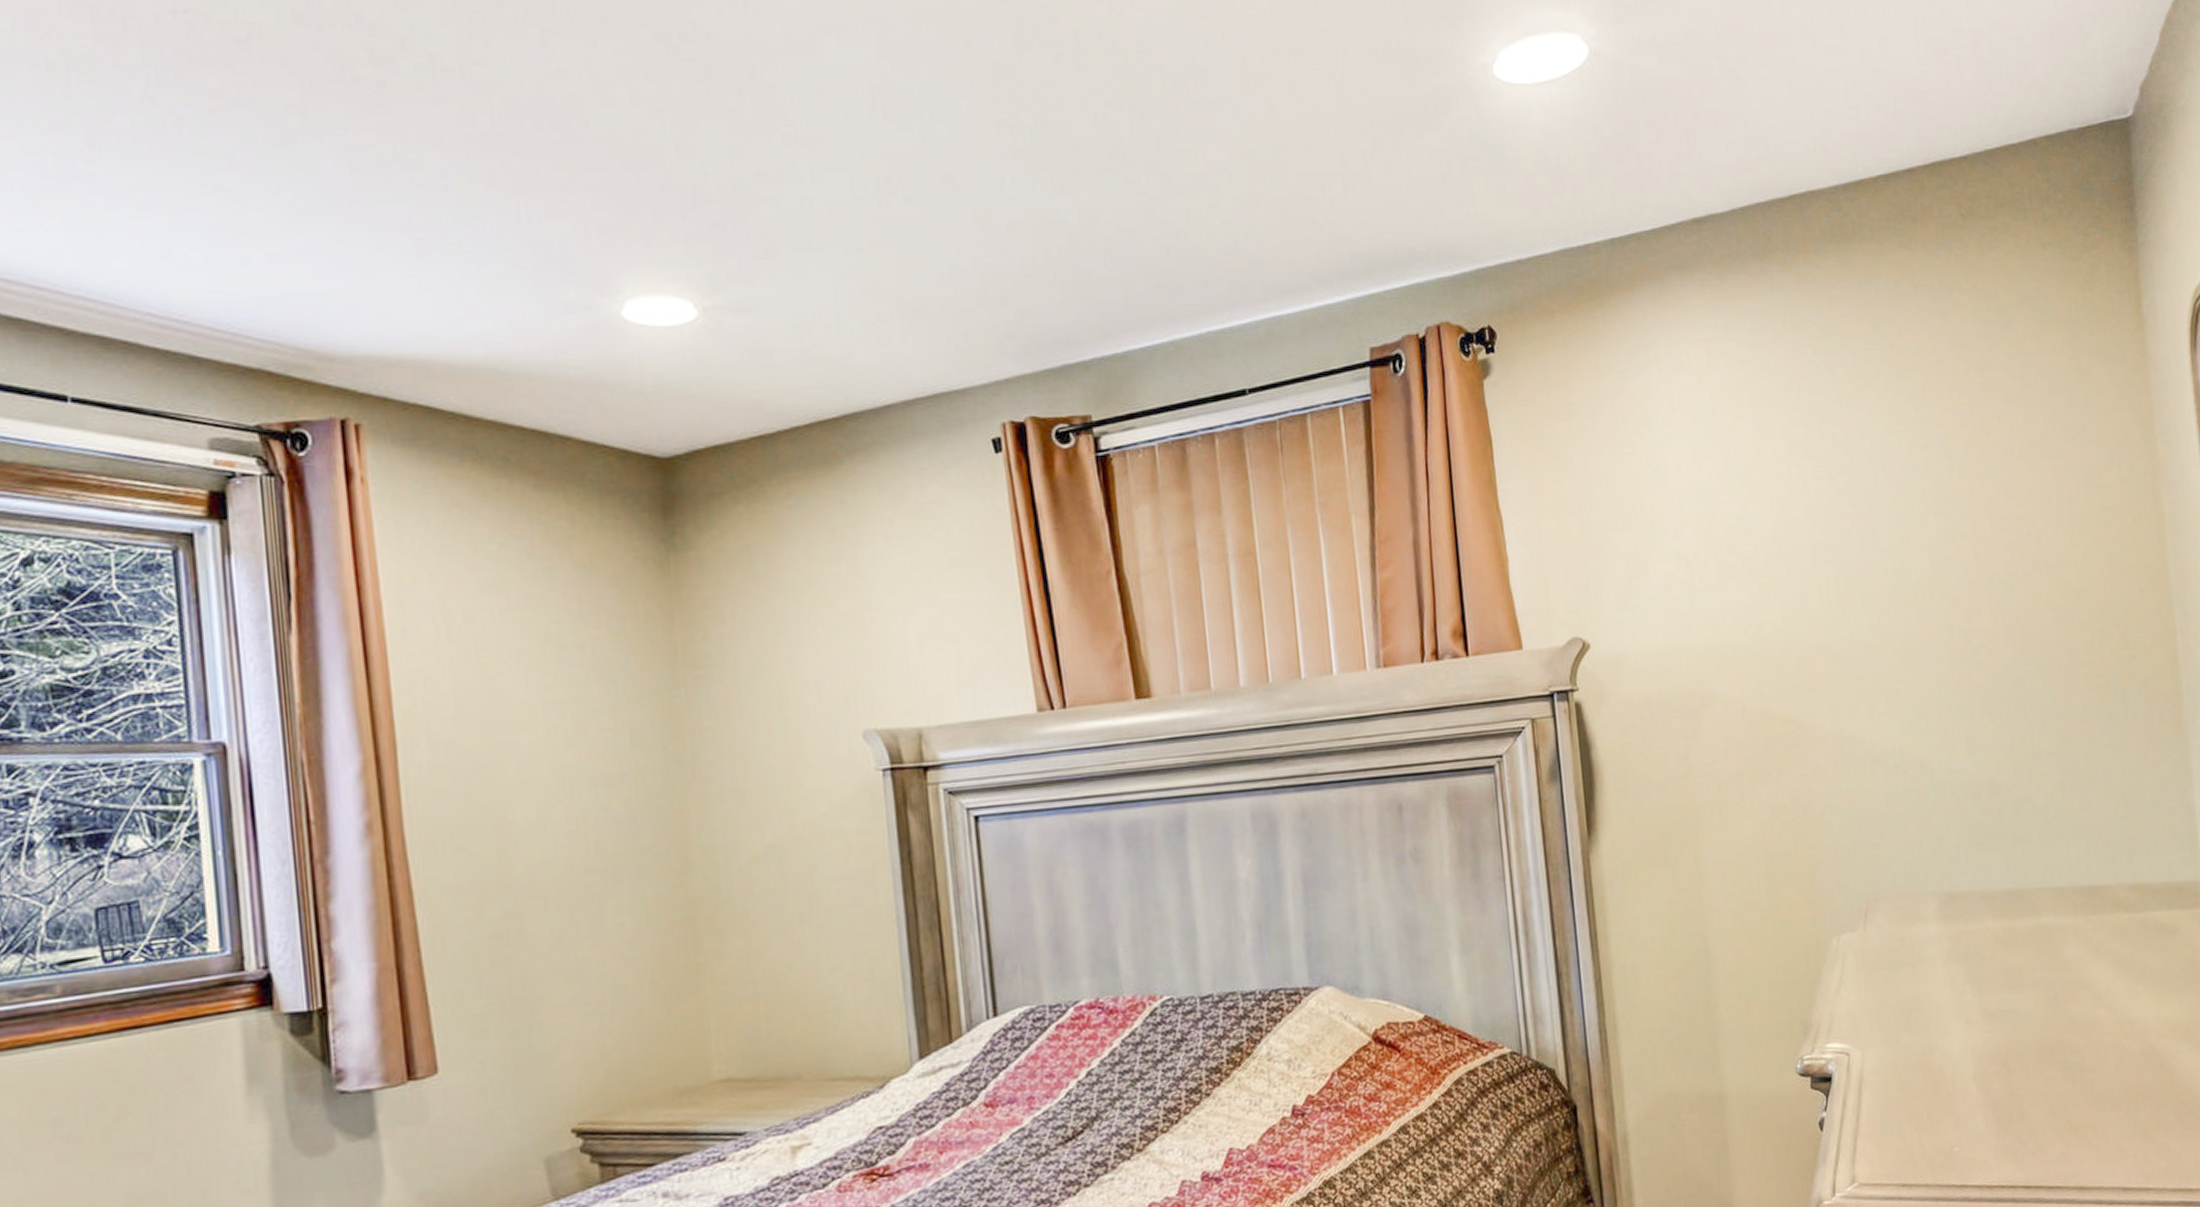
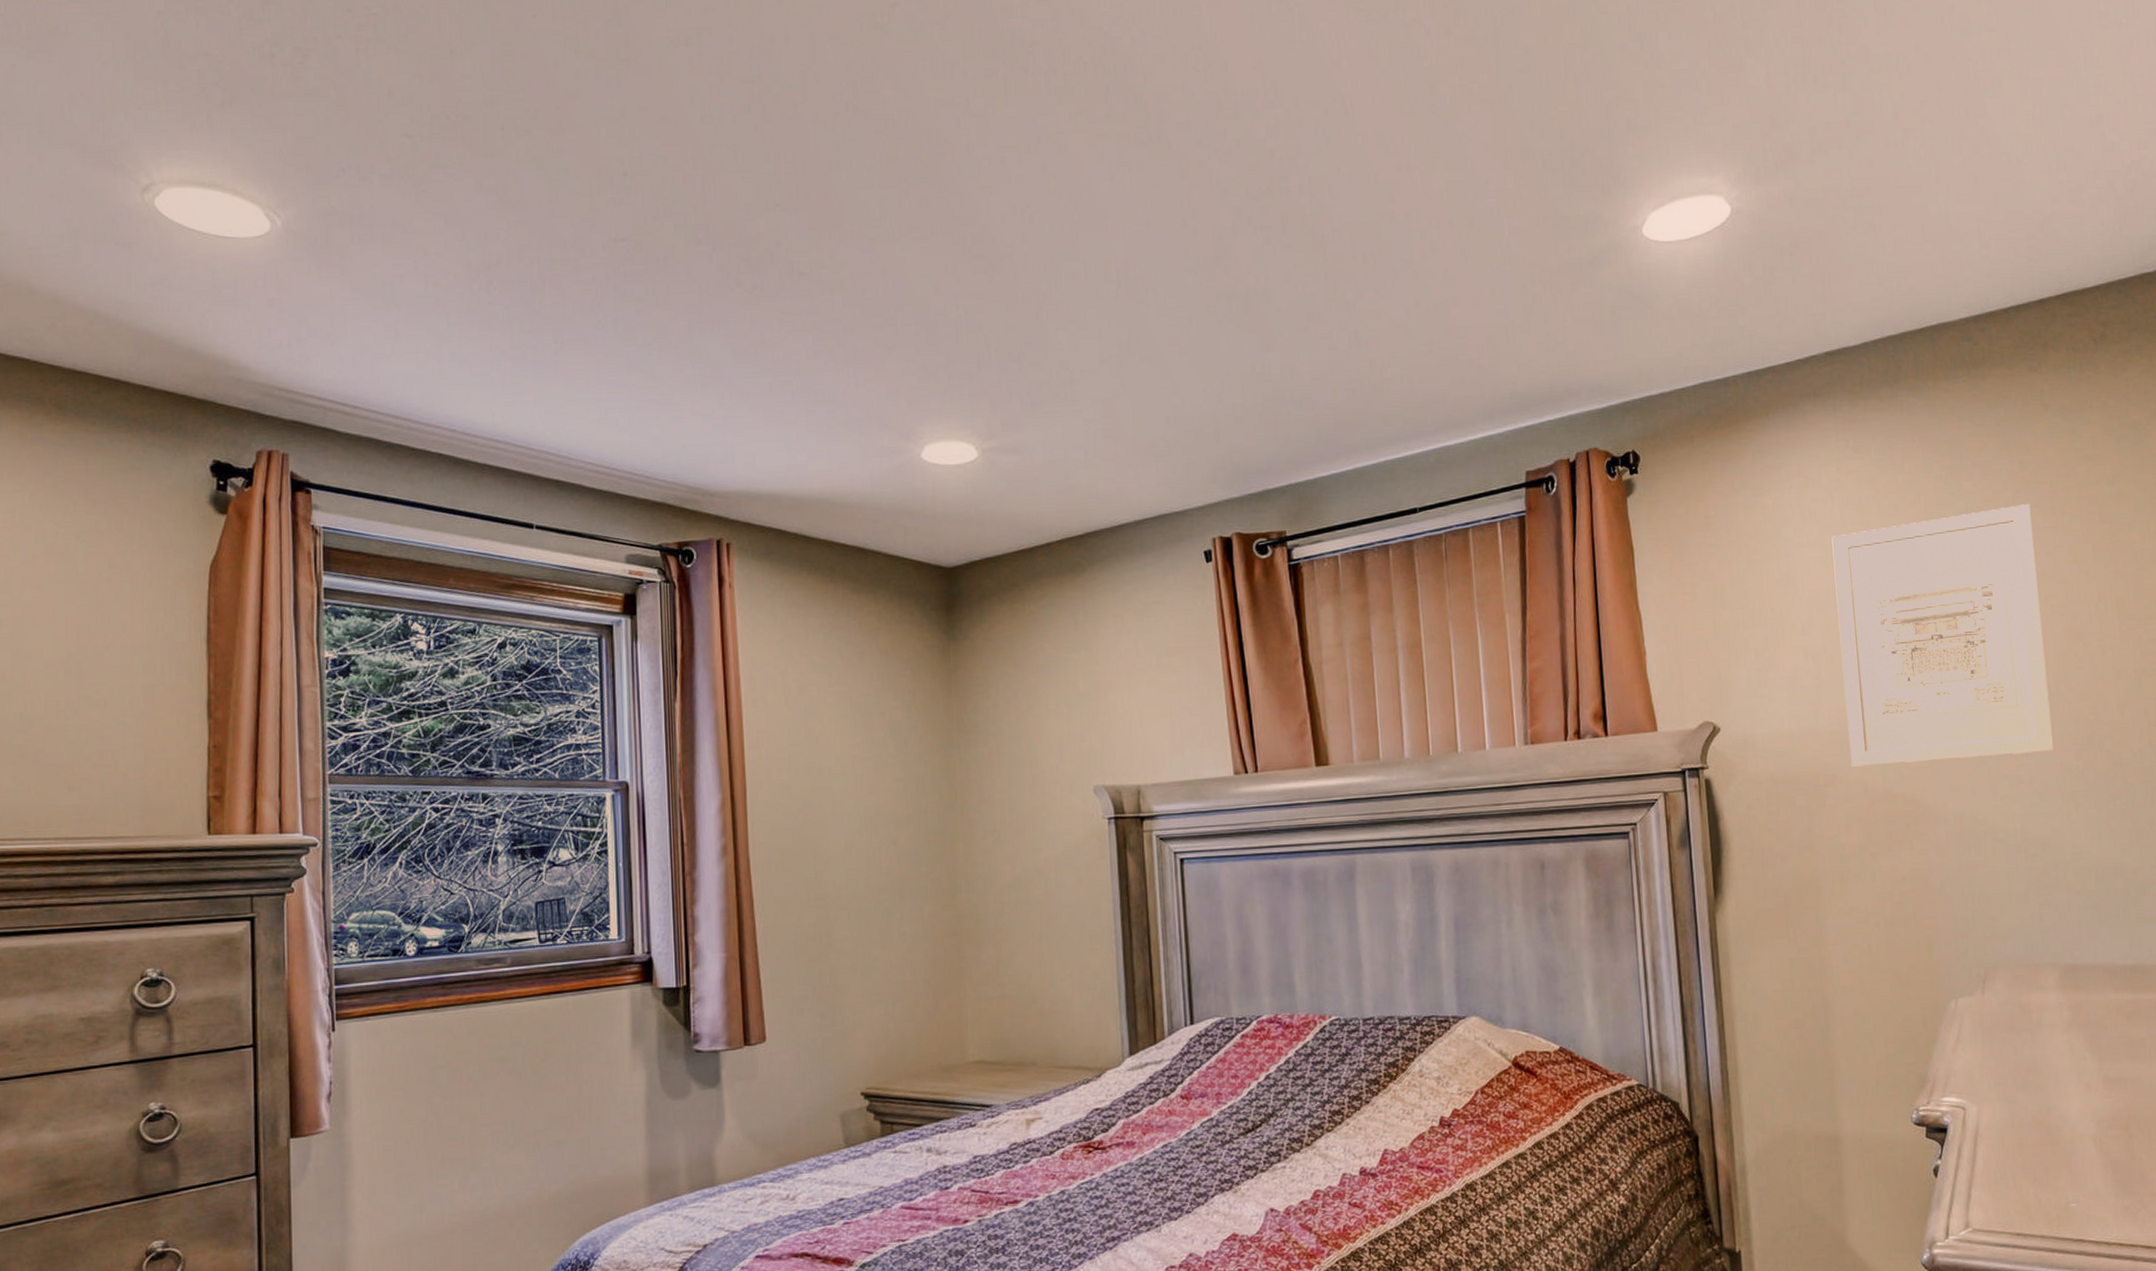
wall art: none [1702,394,1930,685] -> present [1831,504,2054,767]

